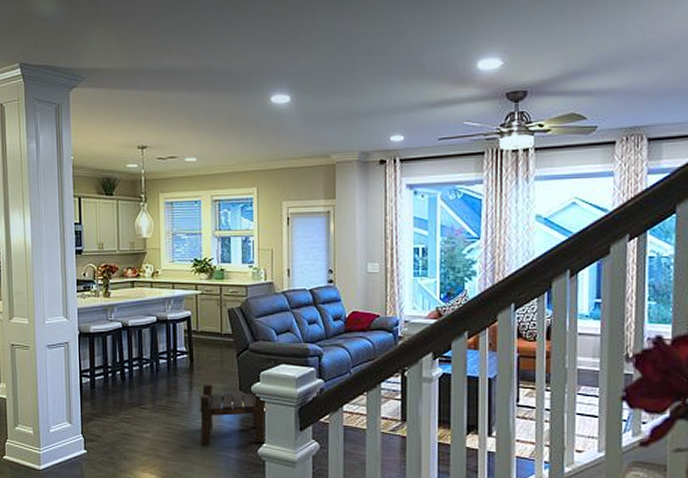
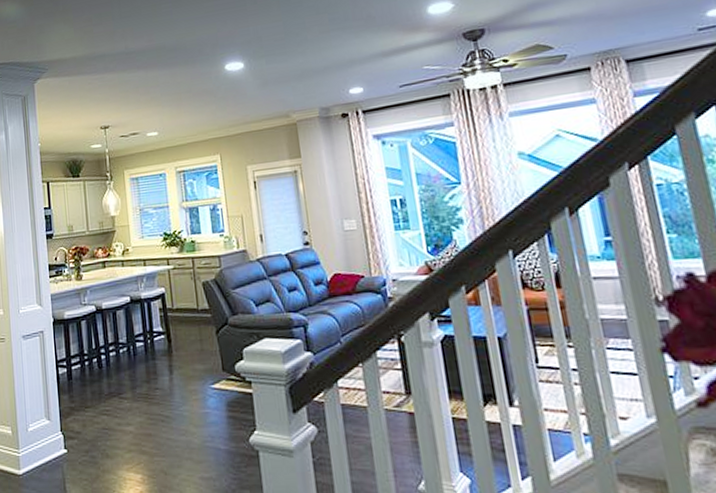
stool: present [200,381,266,446] -> none [181,359,257,437]

